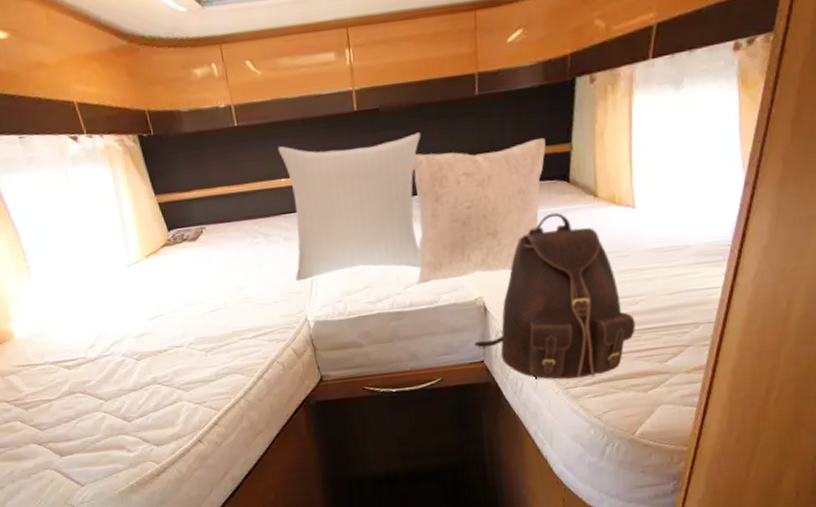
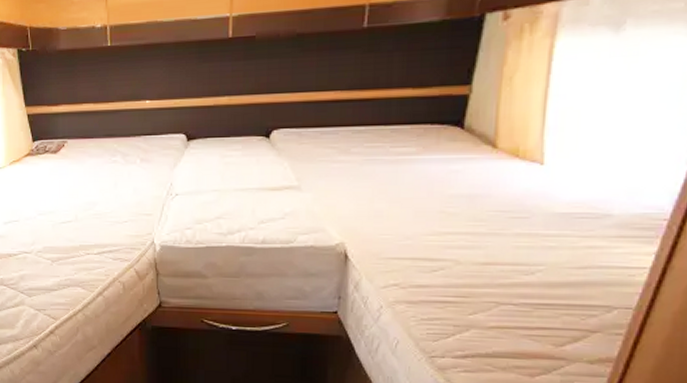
pillow: present [277,132,421,282] -> none [146,63,297,205]
pillow: present [412,137,546,285] -> none [272,77,440,222]
backpack: present [474,212,635,380] -> none [329,160,528,349]

